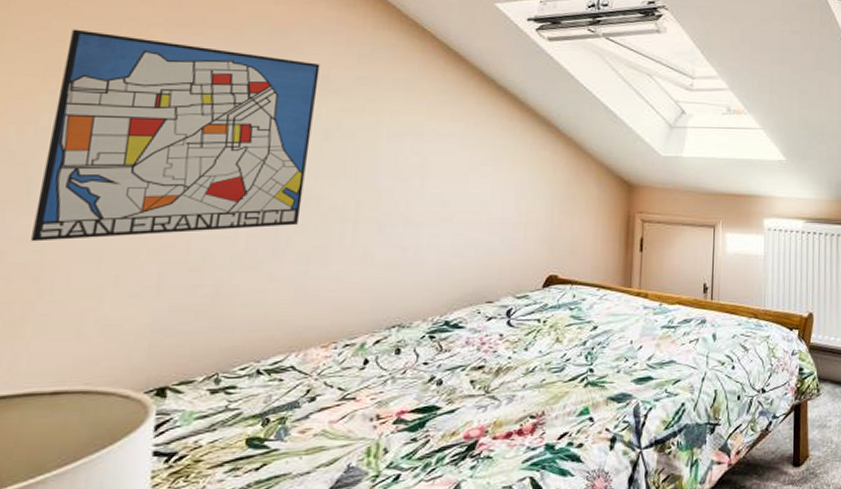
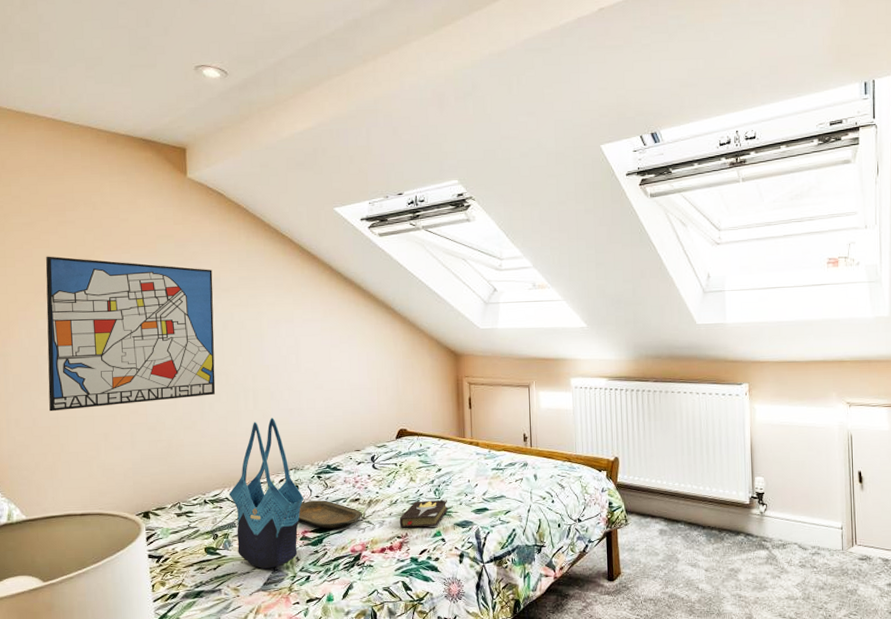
tote bag: none [295,257,407,467] -> present [228,418,304,569]
serving tray: none [394,368,486,408] -> present [298,500,362,529]
hardback book: none [535,365,602,405] -> present [399,499,449,528]

